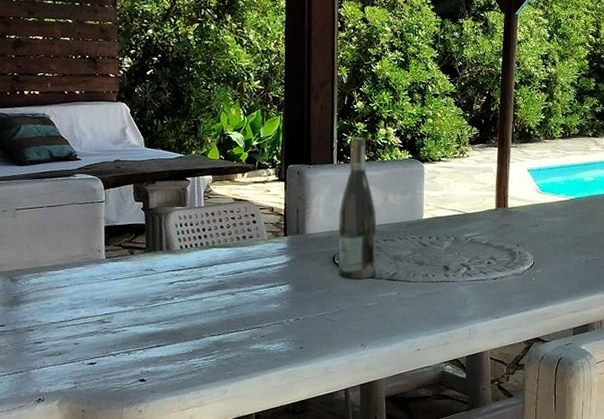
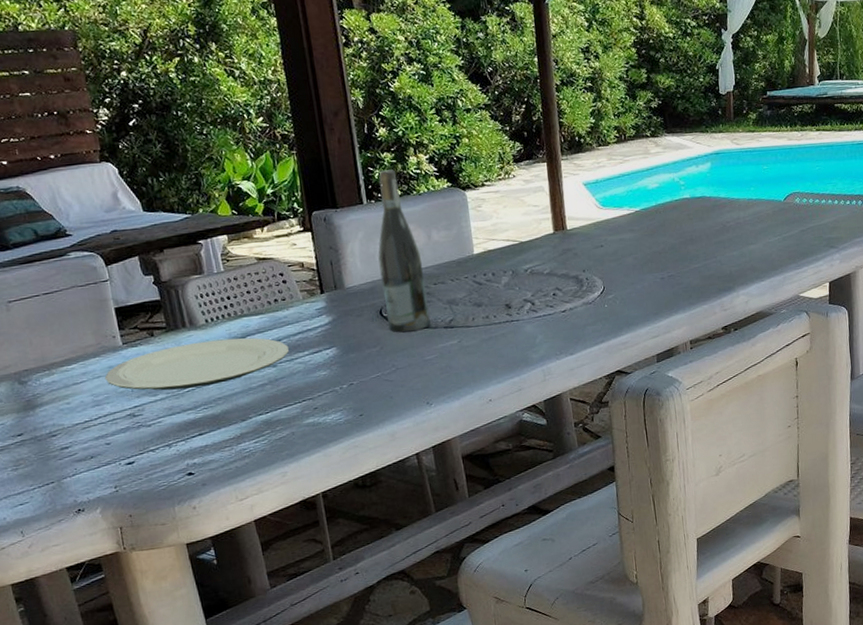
plate: none [84,264,249,304] -> present [104,337,289,391]

